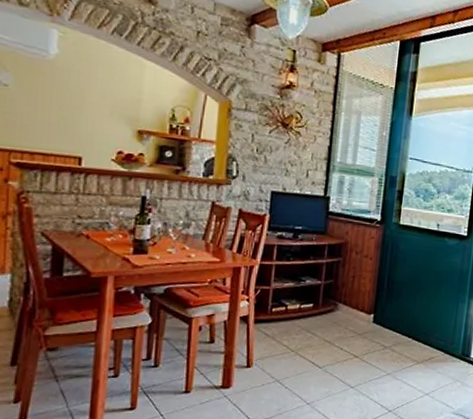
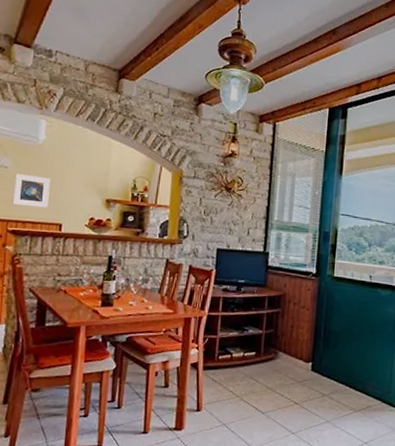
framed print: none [15,93,66,137] -> present [12,173,50,208]

